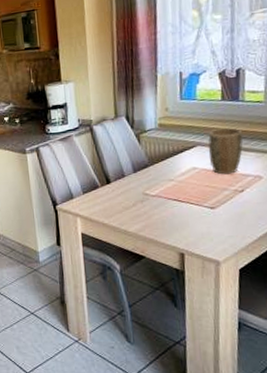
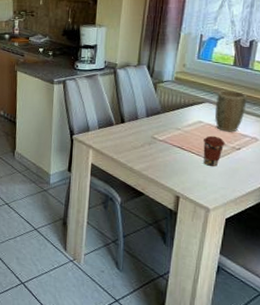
coffee cup: none [200,181,226,216] -> present [202,135,225,167]

